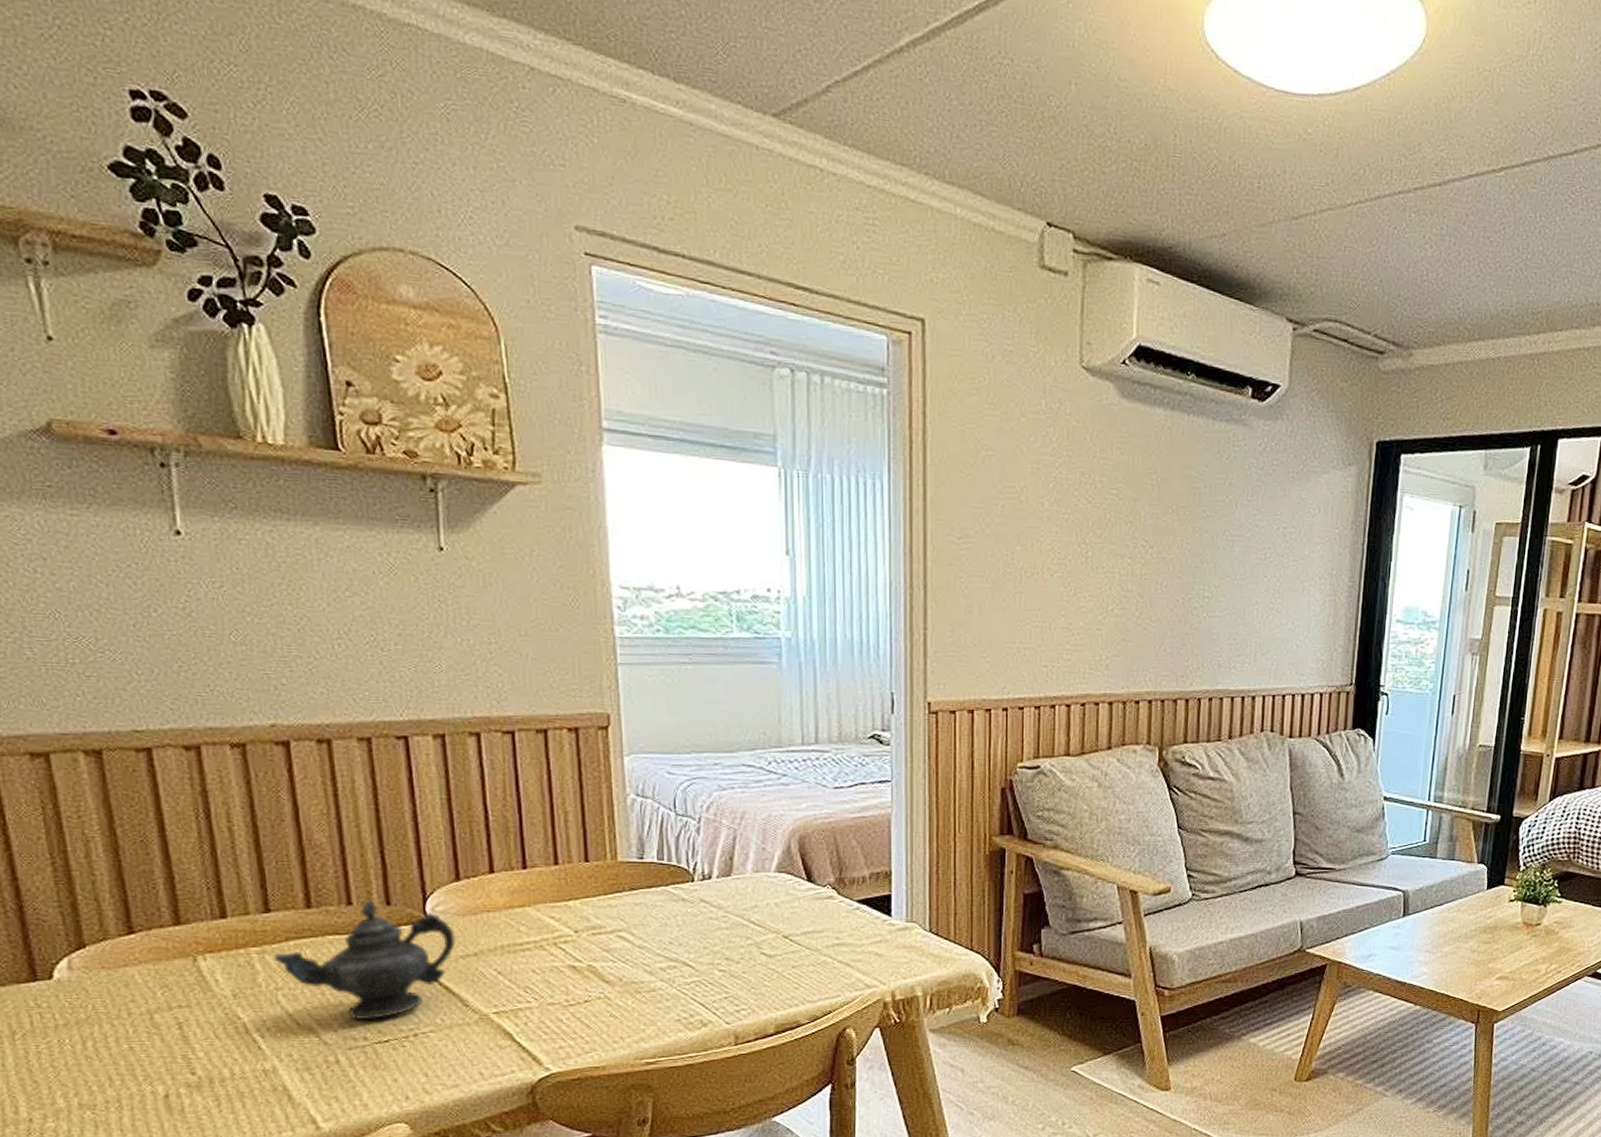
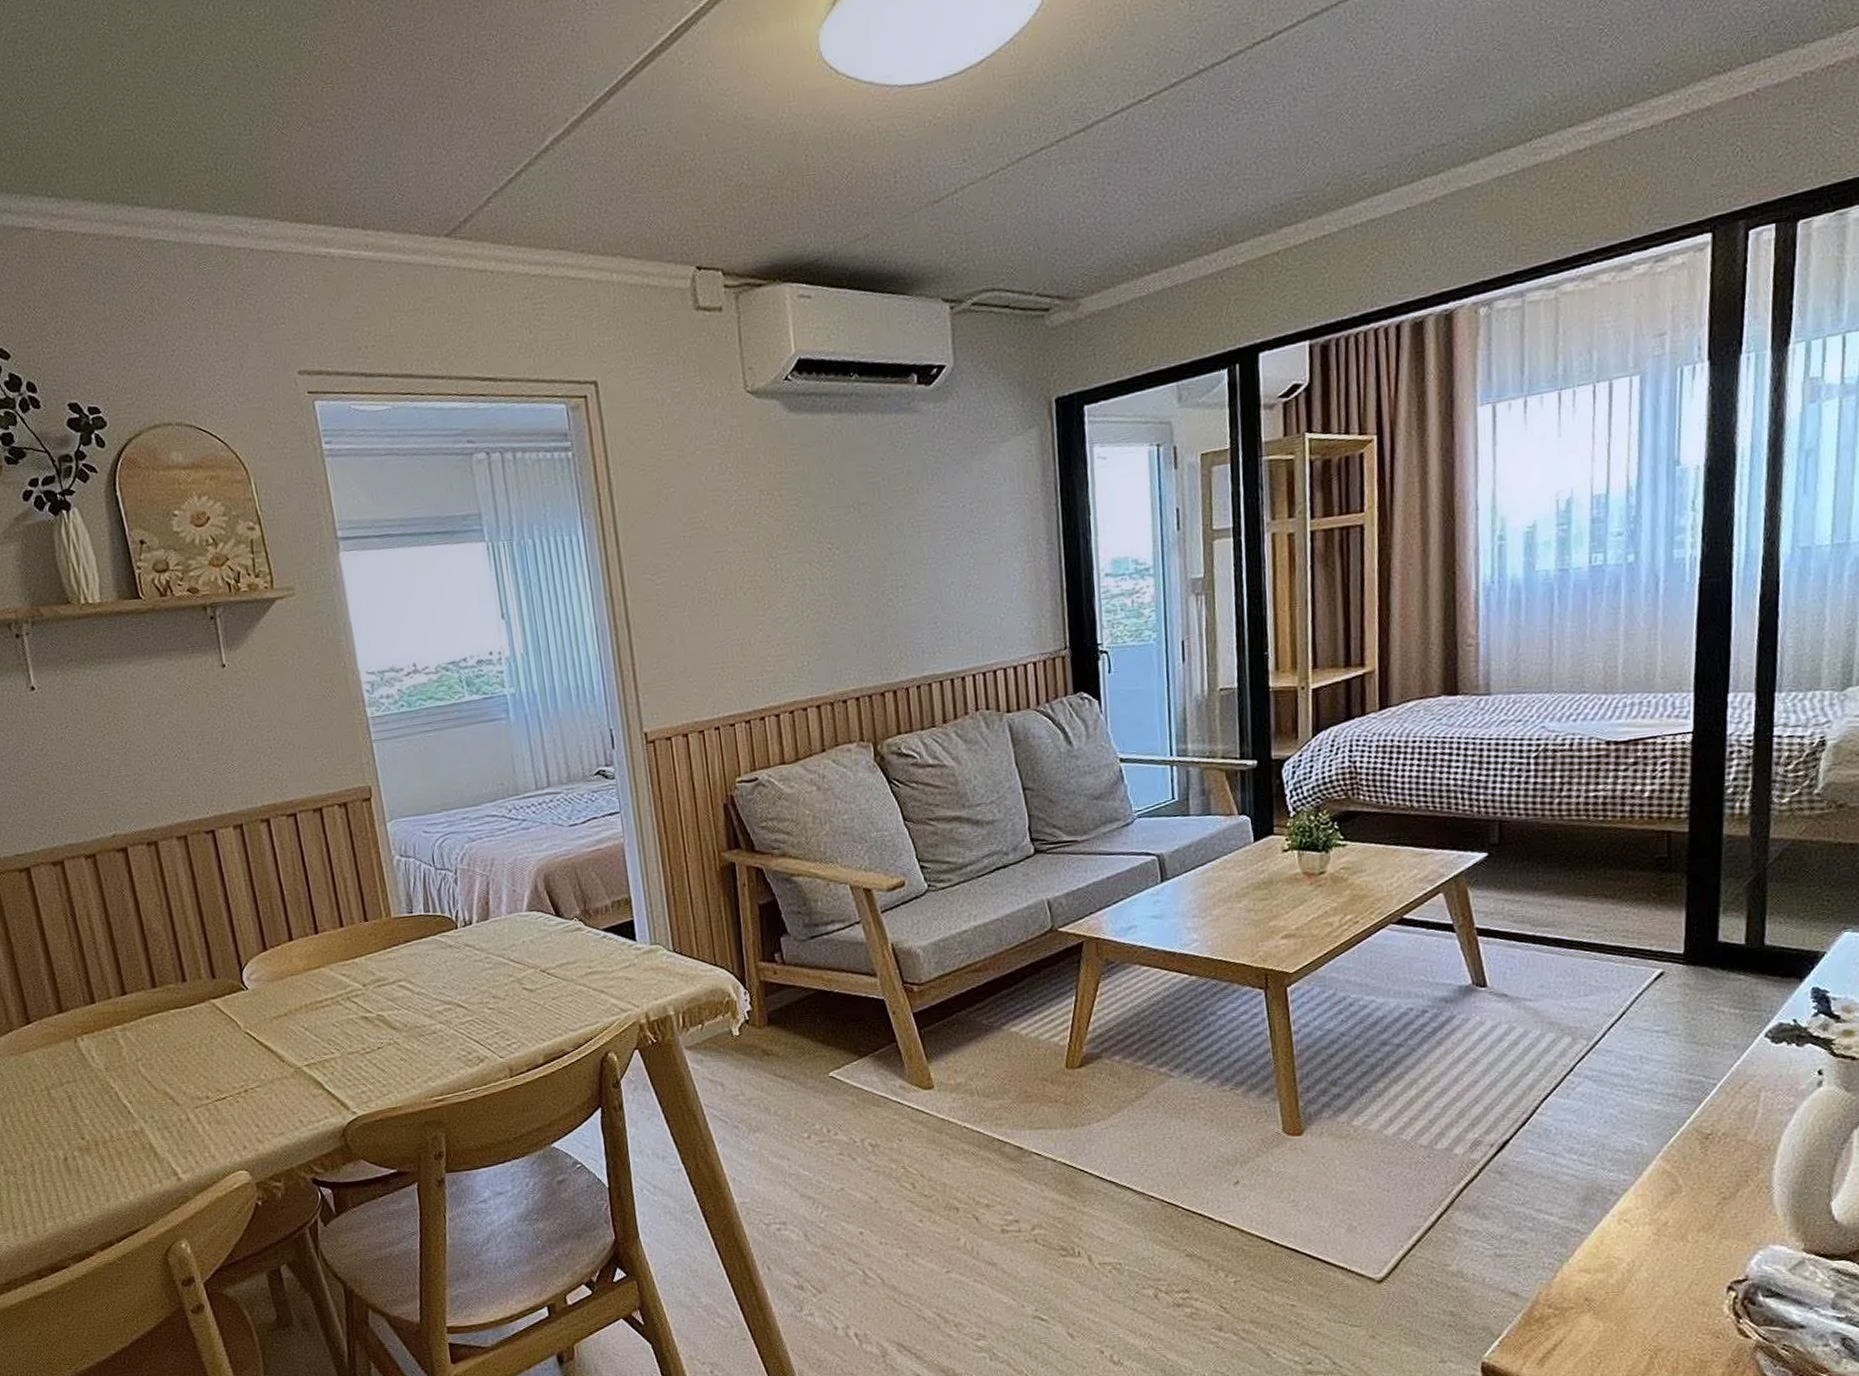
teapot: present [274,900,456,1020] -> none [133,975,269,1082]

